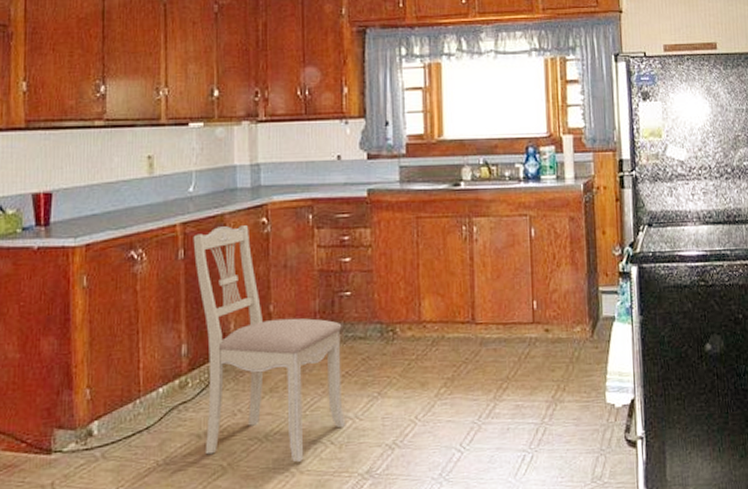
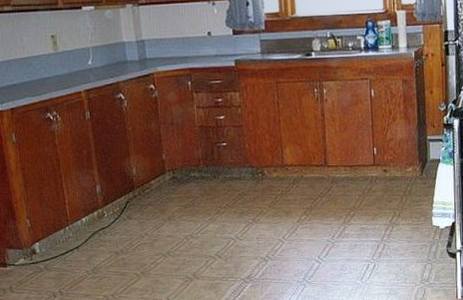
dining chair: present [193,225,346,462] -> none [96,91,230,271]

